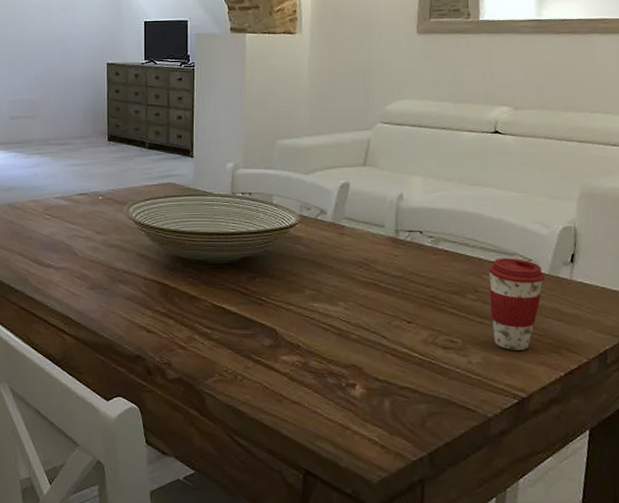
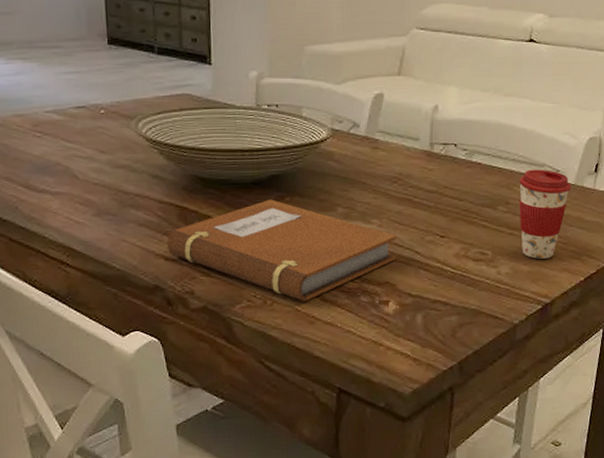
notebook: none [149,279,364,379] -> present [166,199,398,301]

